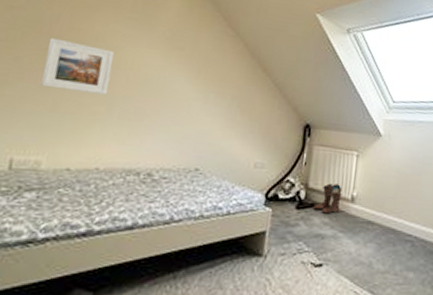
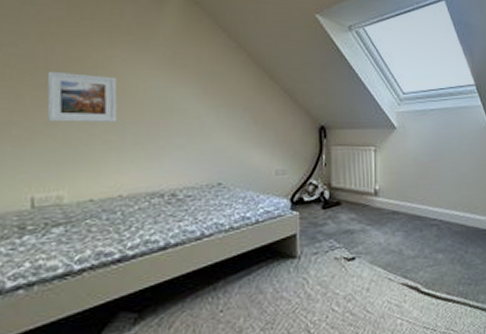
boots: present [313,183,343,214] -> none [338,180,365,210]

